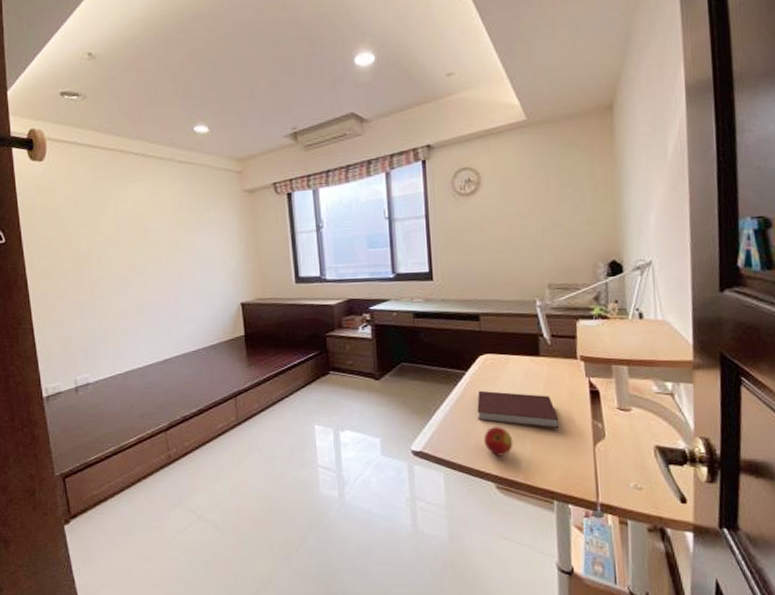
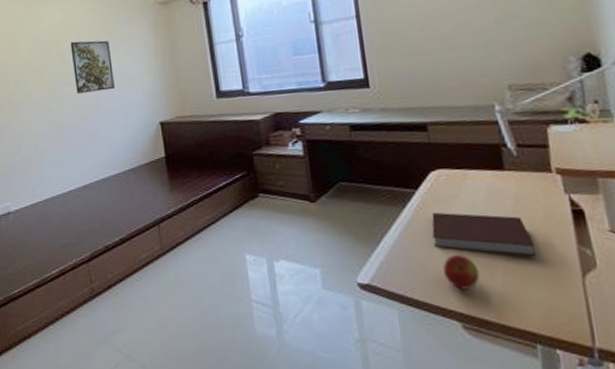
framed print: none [156,222,198,273] -> present [70,40,115,94]

